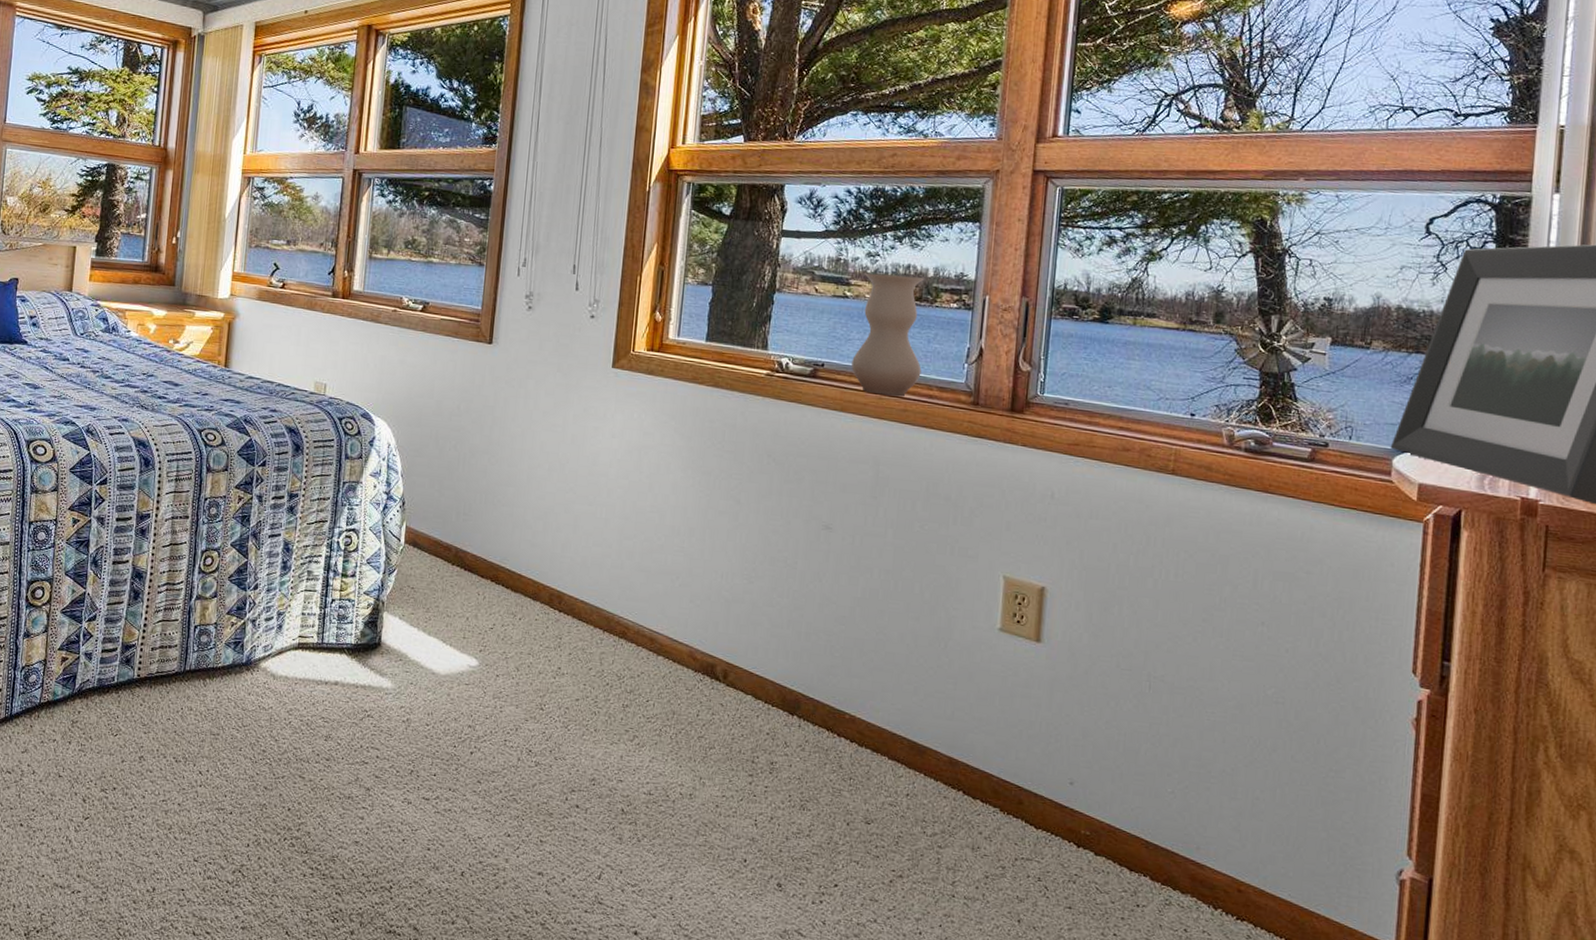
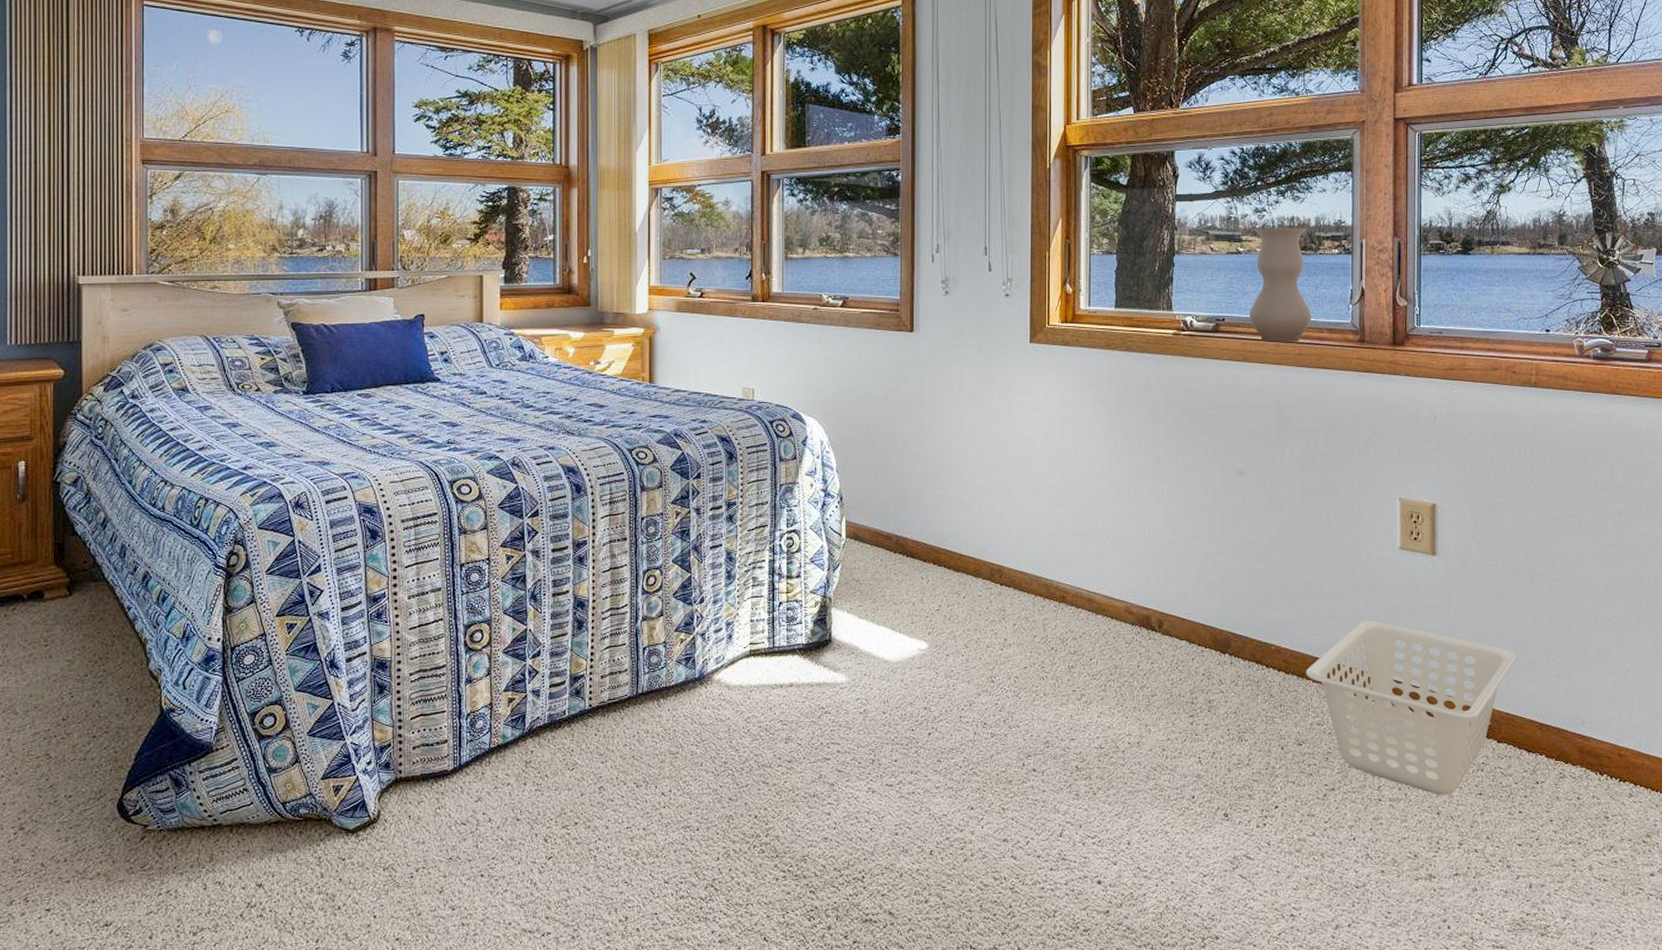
laundry basket: none [880,701,1126,903] -> present [1305,620,1518,795]

